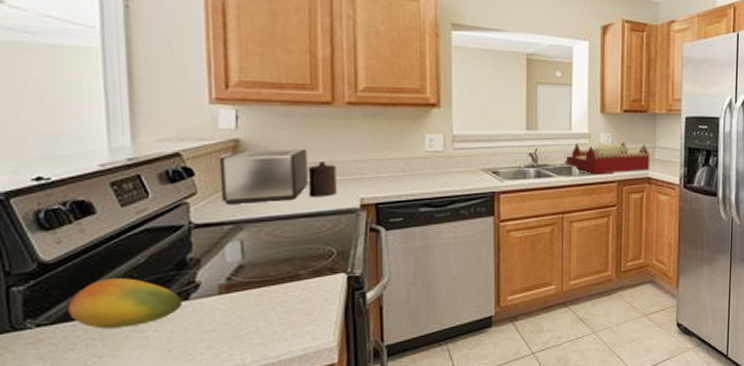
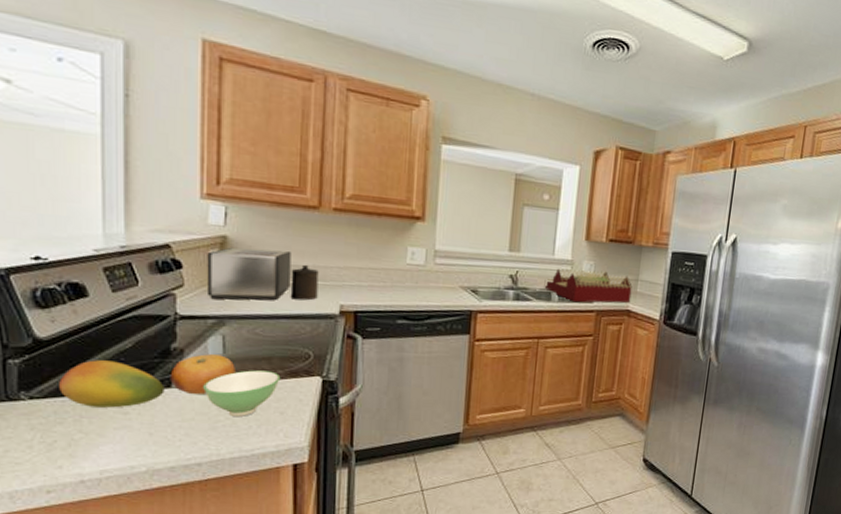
fruit: none [187,261,256,304] -> present [170,354,235,394]
bowl: none [223,272,304,324] -> present [203,370,281,418]

